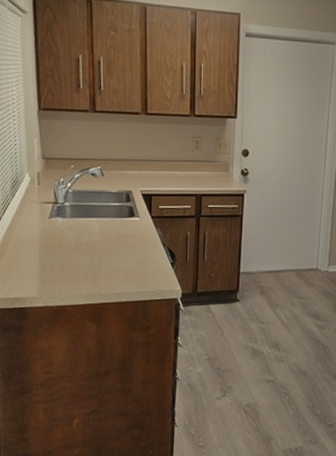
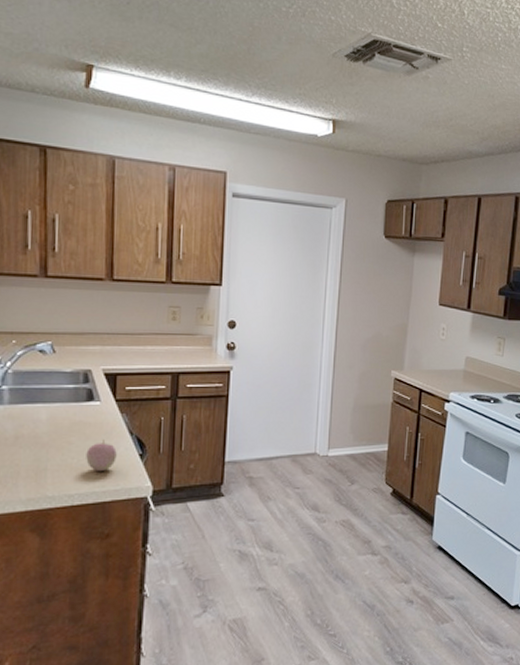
apple: none [129,250,153,275] -> present [86,440,117,471]

